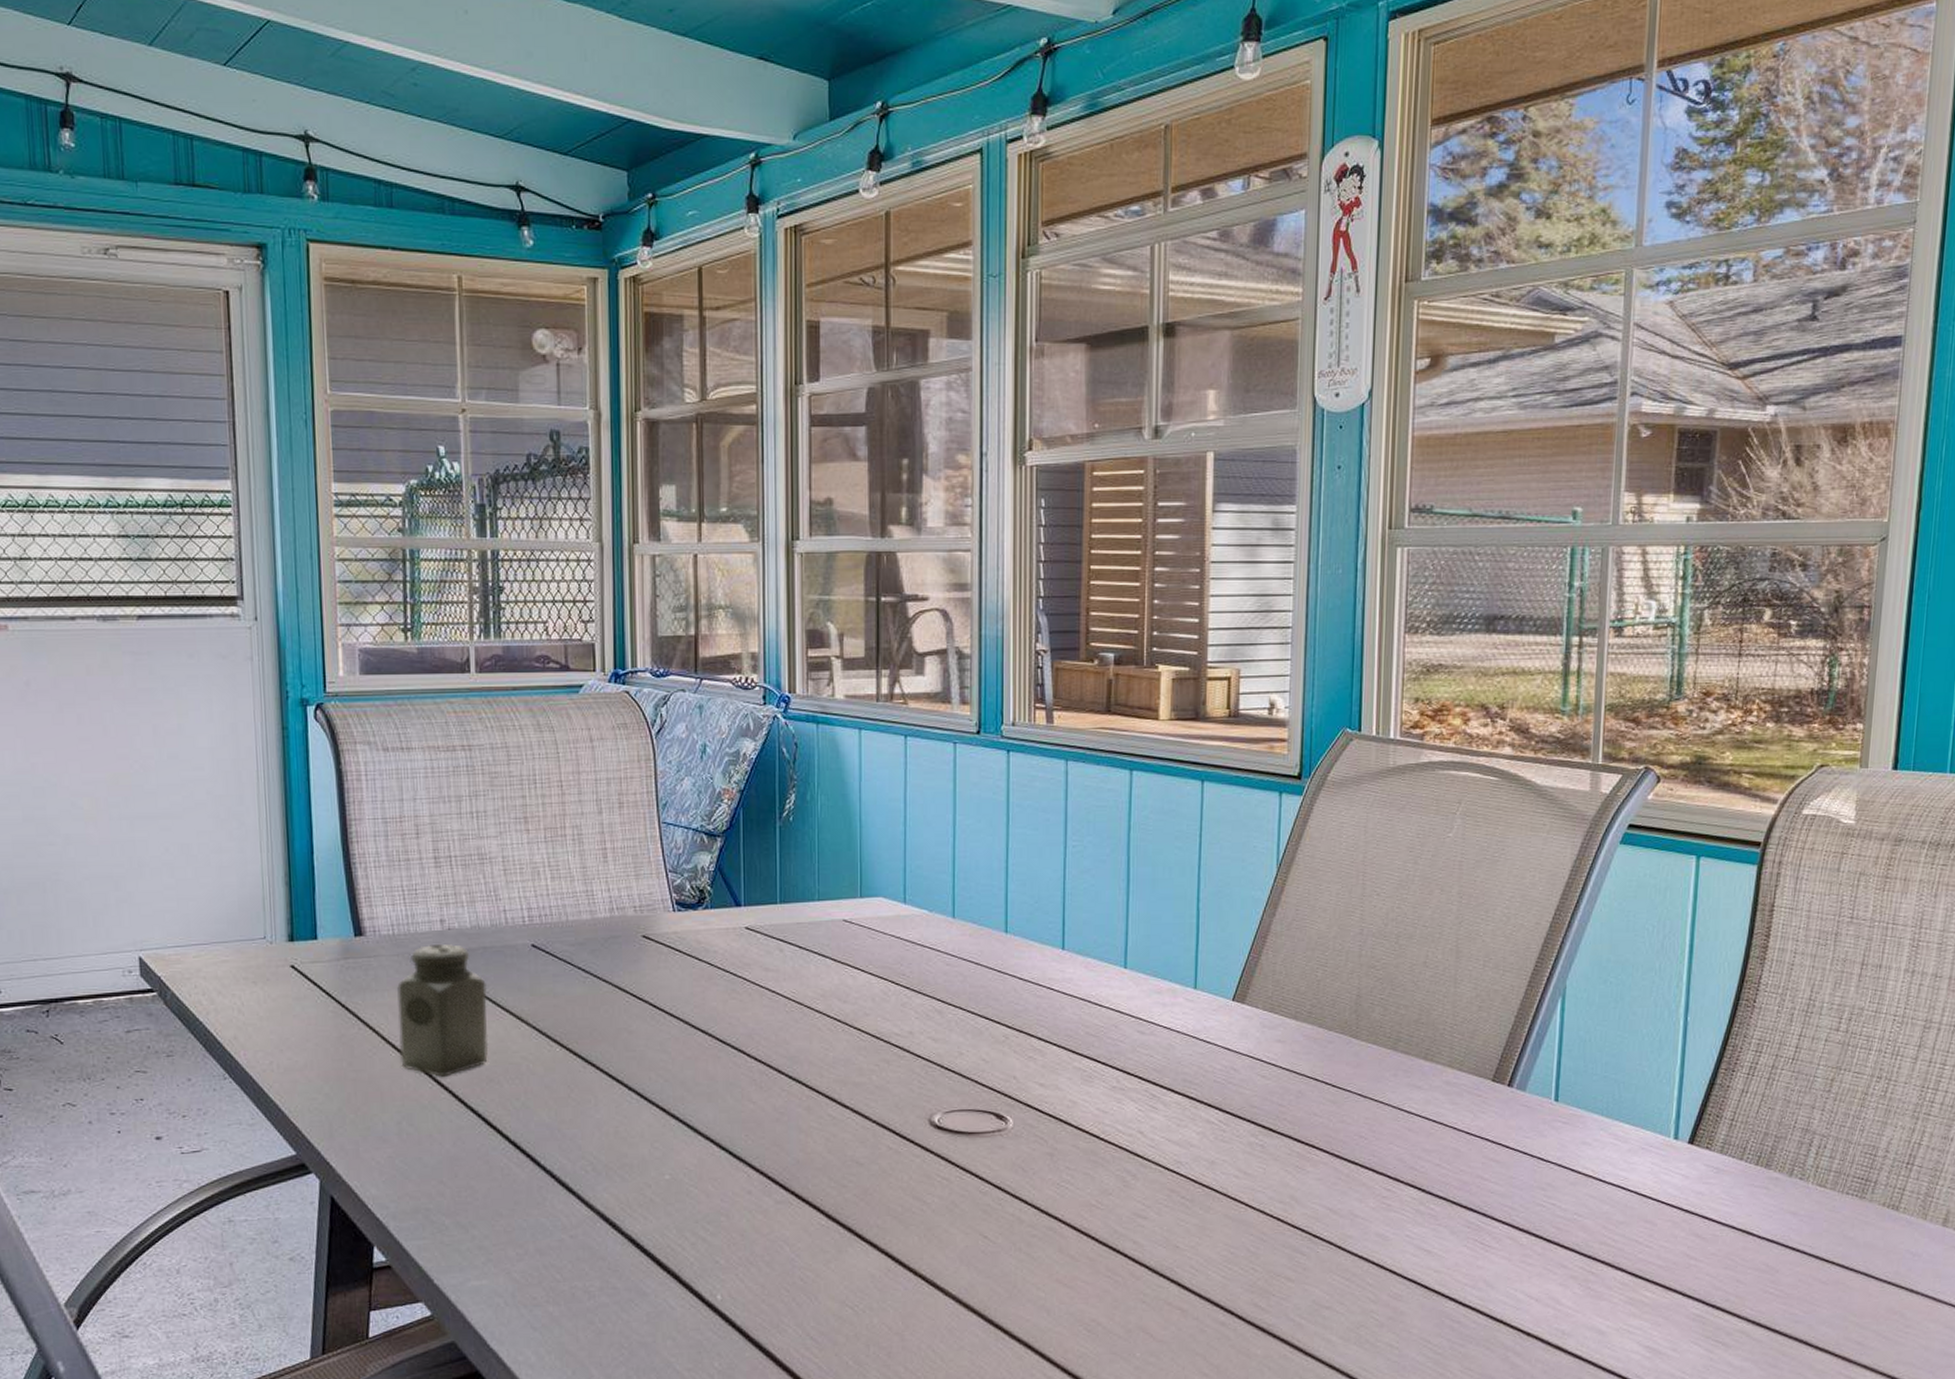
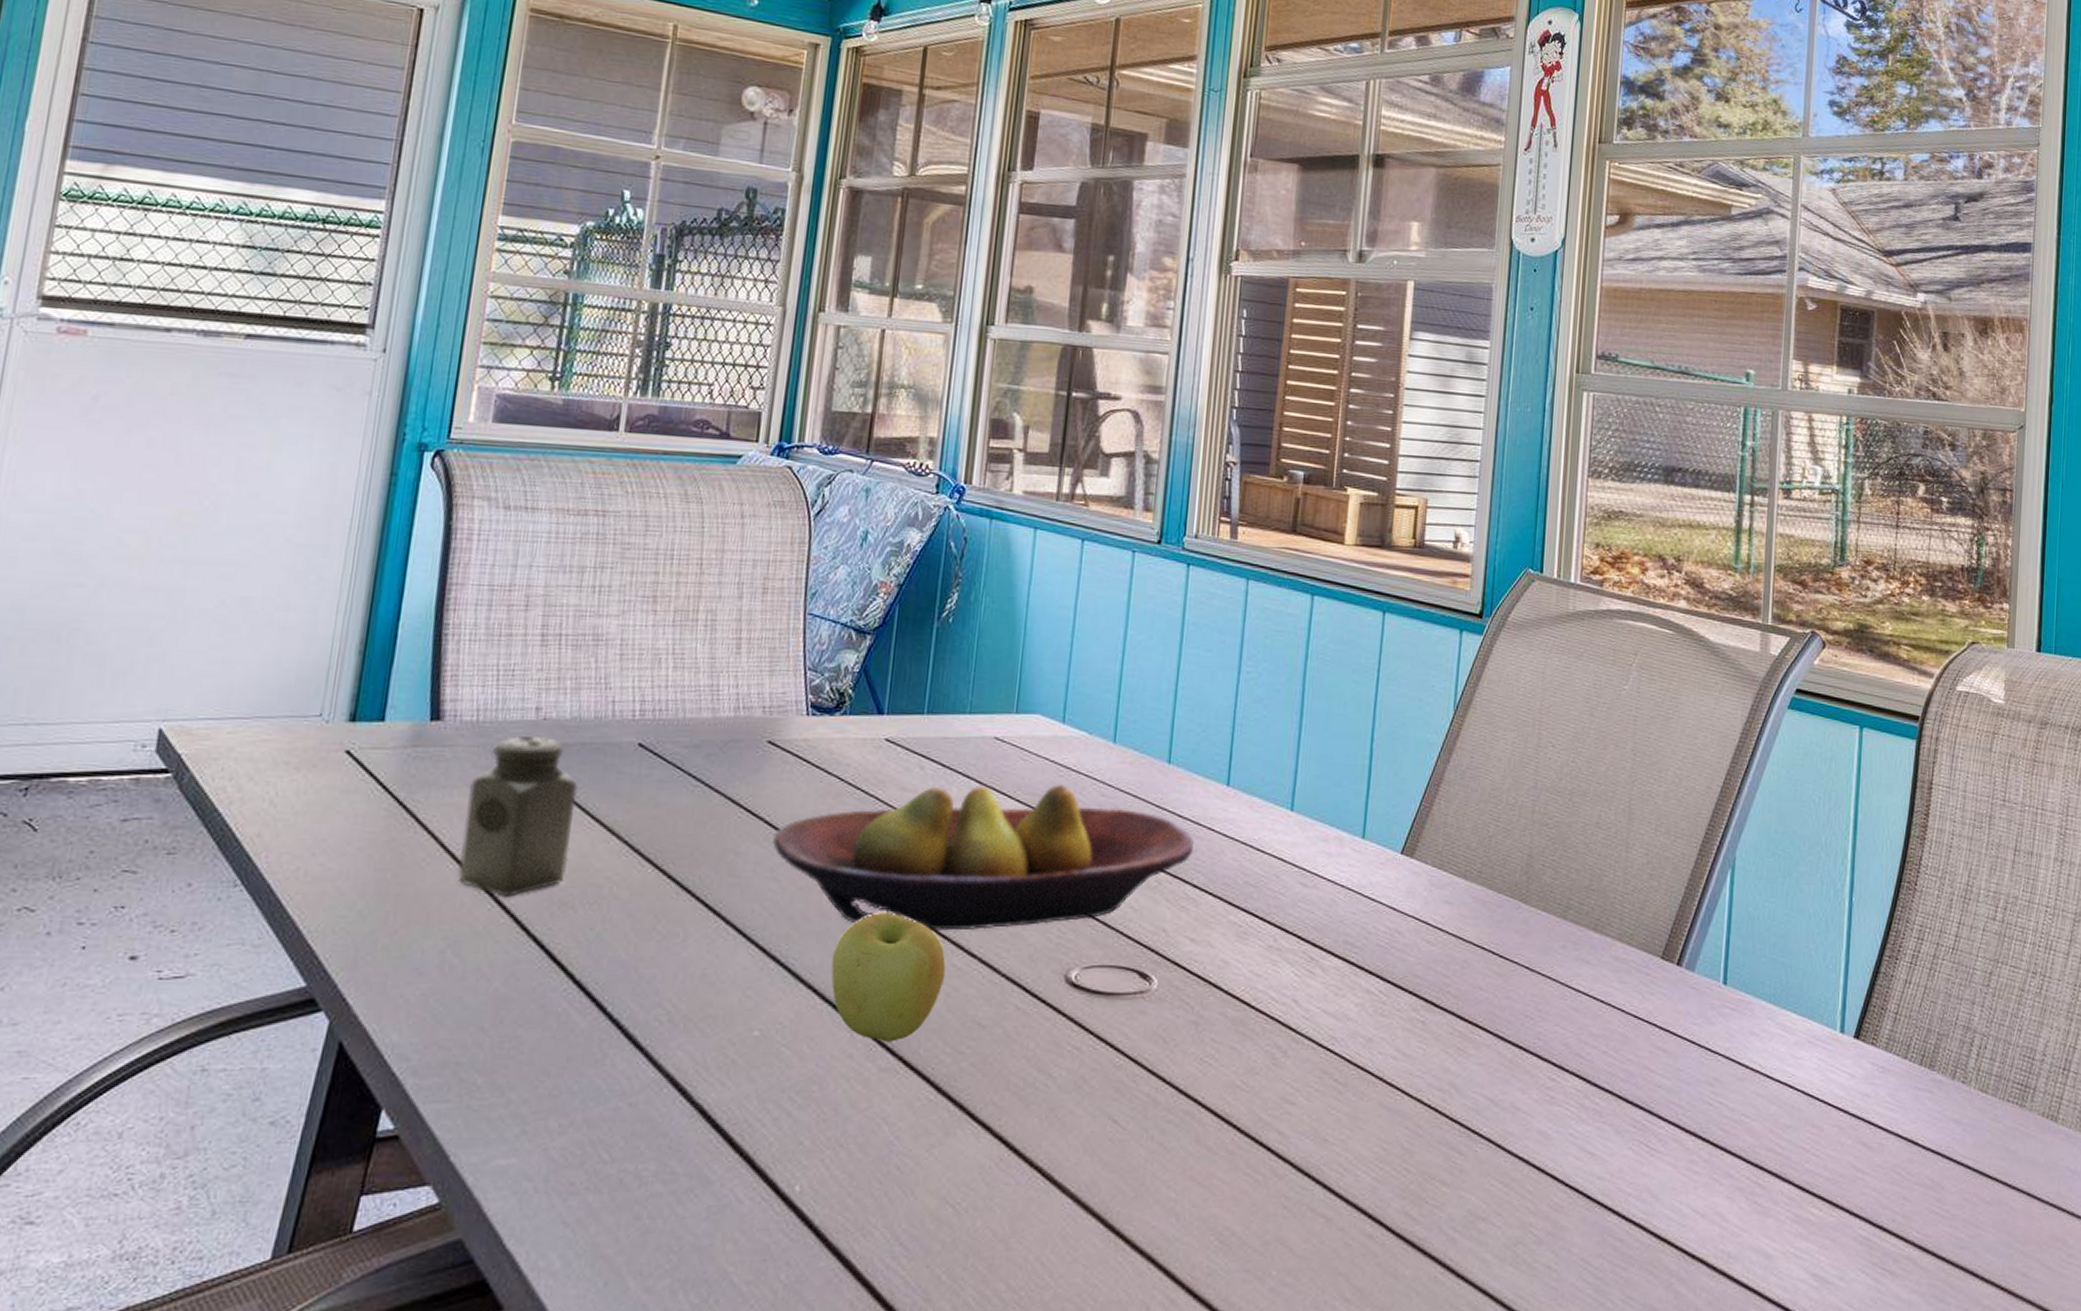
fruit bowl: none [659,956,1037,1087] -> present [773,783,1194,931]
apple: none [723,1073,823,1180] -> present [831,911,946,1042]

